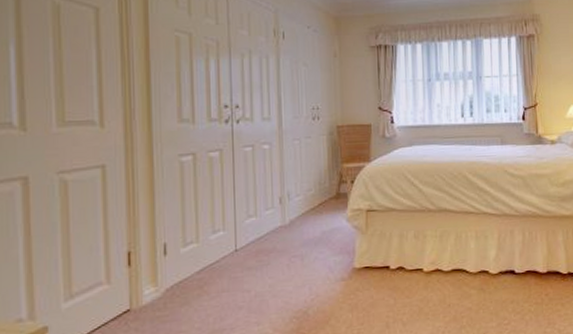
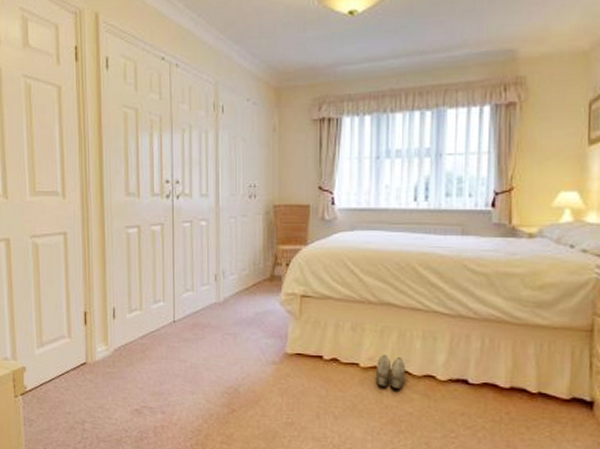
slippers: none [437,257,464,288] -> present [375,354,406,389]

